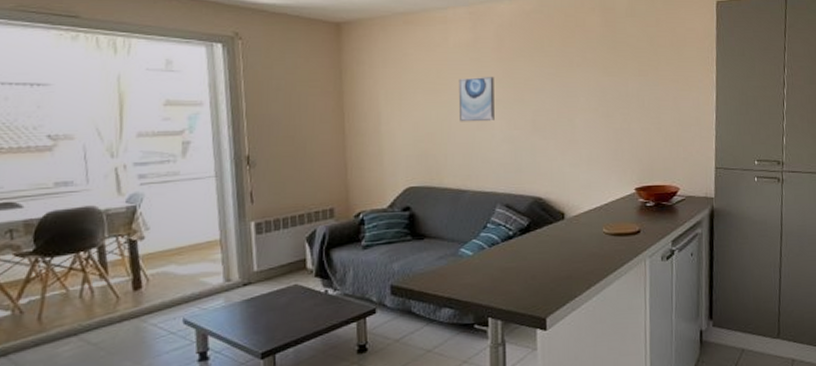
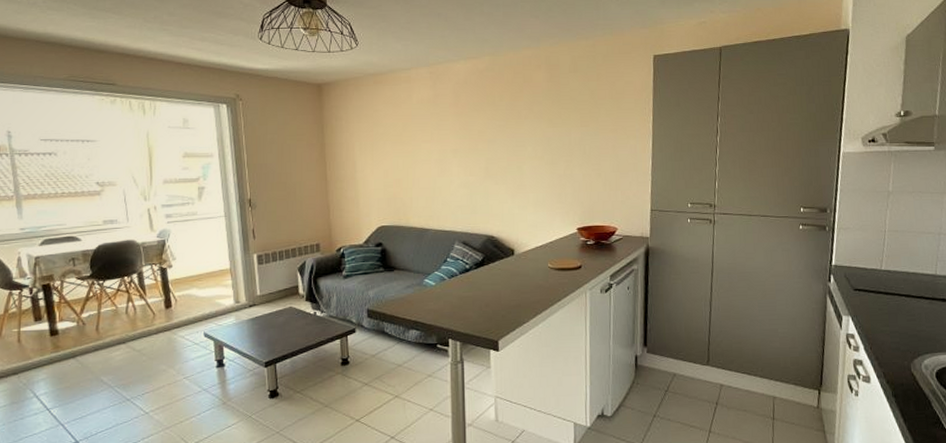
wall art: present [458,77,495,122] -> none [421,129,453,170]

